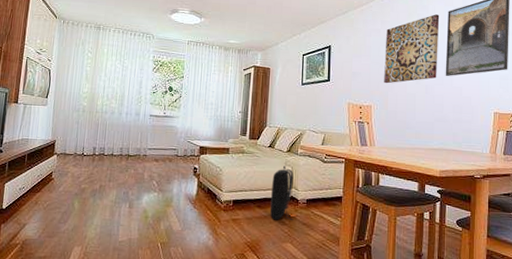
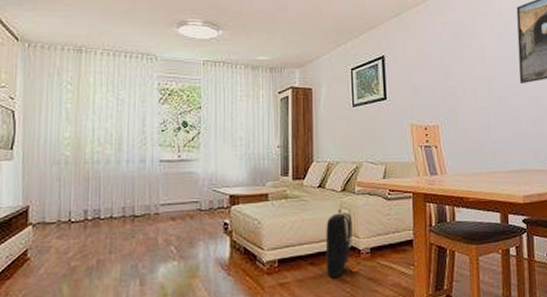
wall art: present [384,14,440,84] -> none [448,11,511,98]

